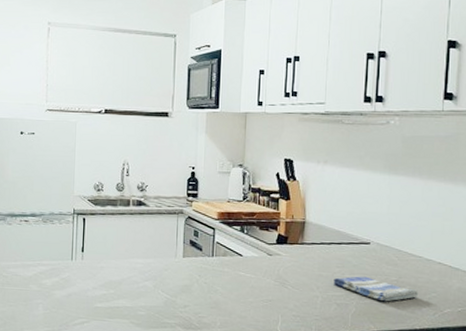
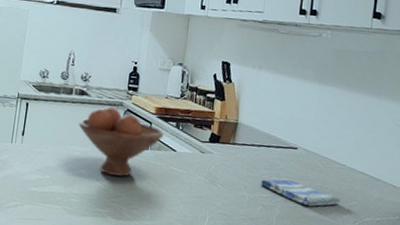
fruit bowl: none [139,215,228,286] -> present [78,106,164,177]

